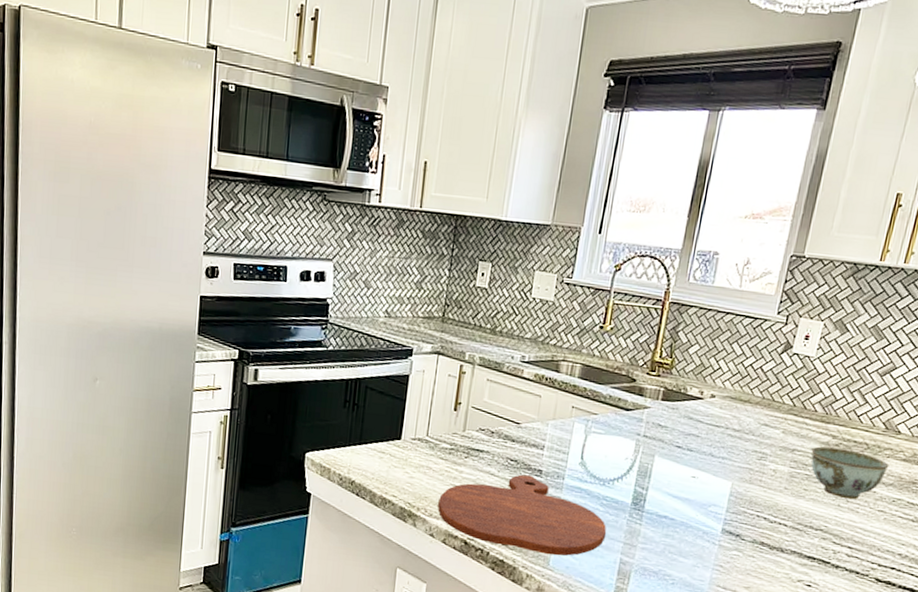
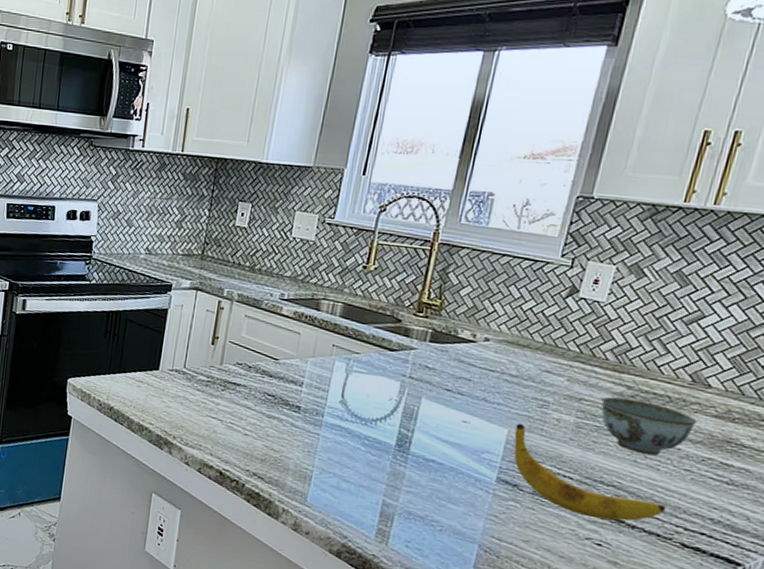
cutting board: present [438,474,607,556] -> none [193,409,369,494]
banana: none [736,476,864,563] -> present [513,424,666,521]

